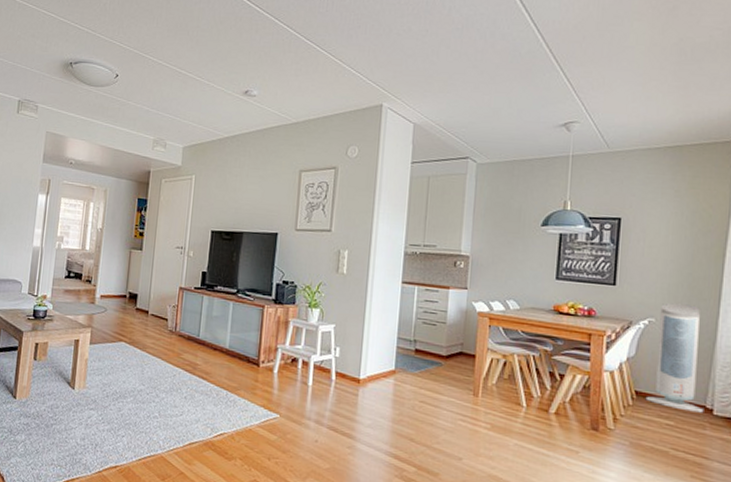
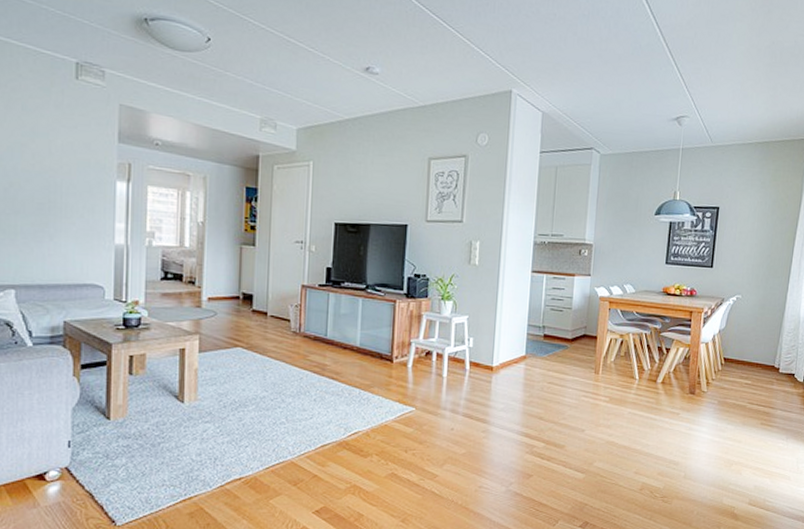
air purifier: present [645,302,704,413] -> none [731,281,775,372]

